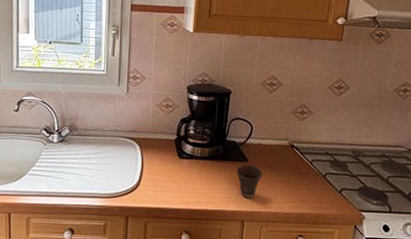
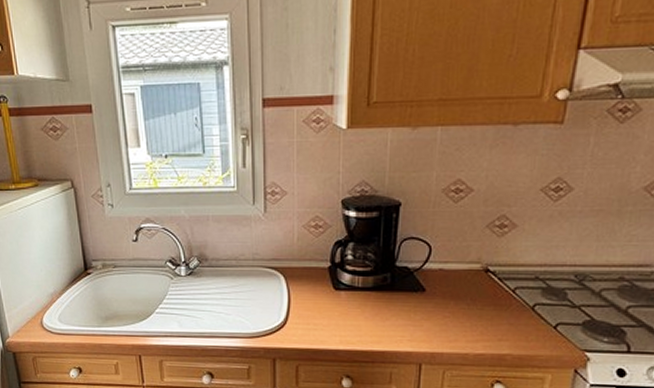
cup: present [236,164,263,199] -> none [410,294,446,337]

